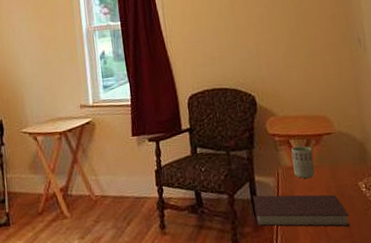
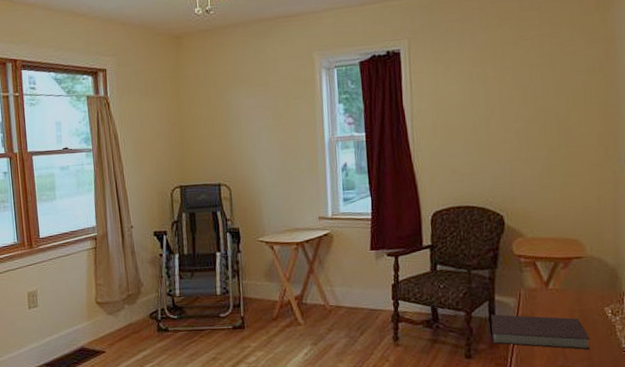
cup: present [291,146,315,179] -> none [536,269,560,301]

